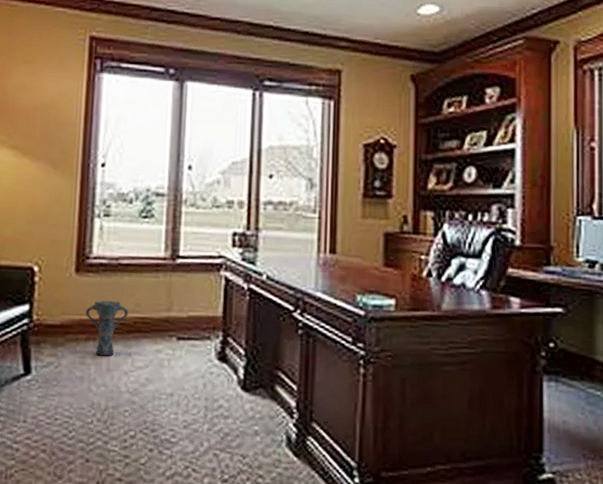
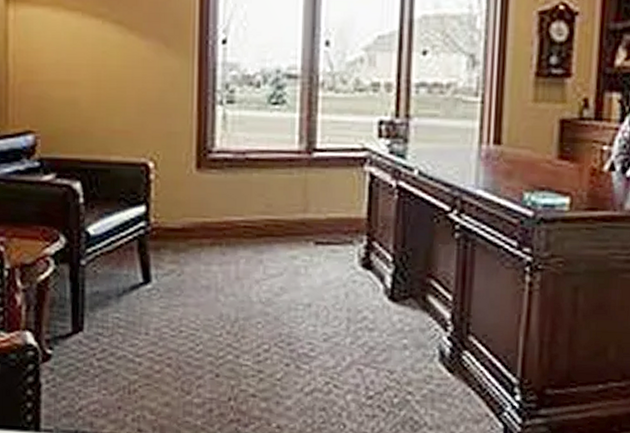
vase: present [85,300,129,356] -> none [209,200,259,263]

